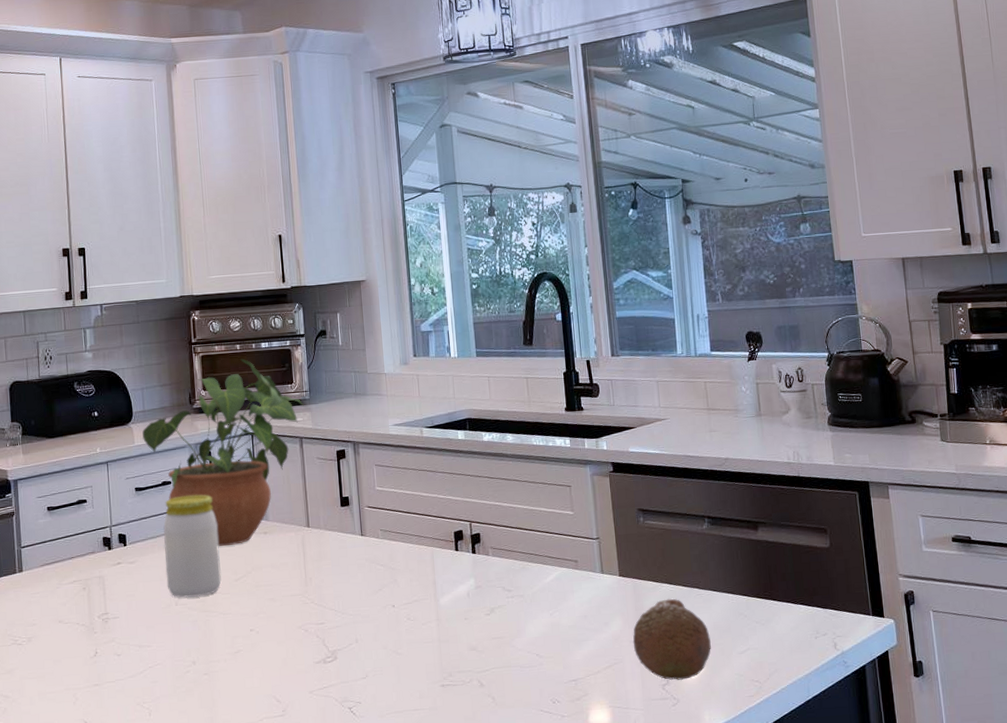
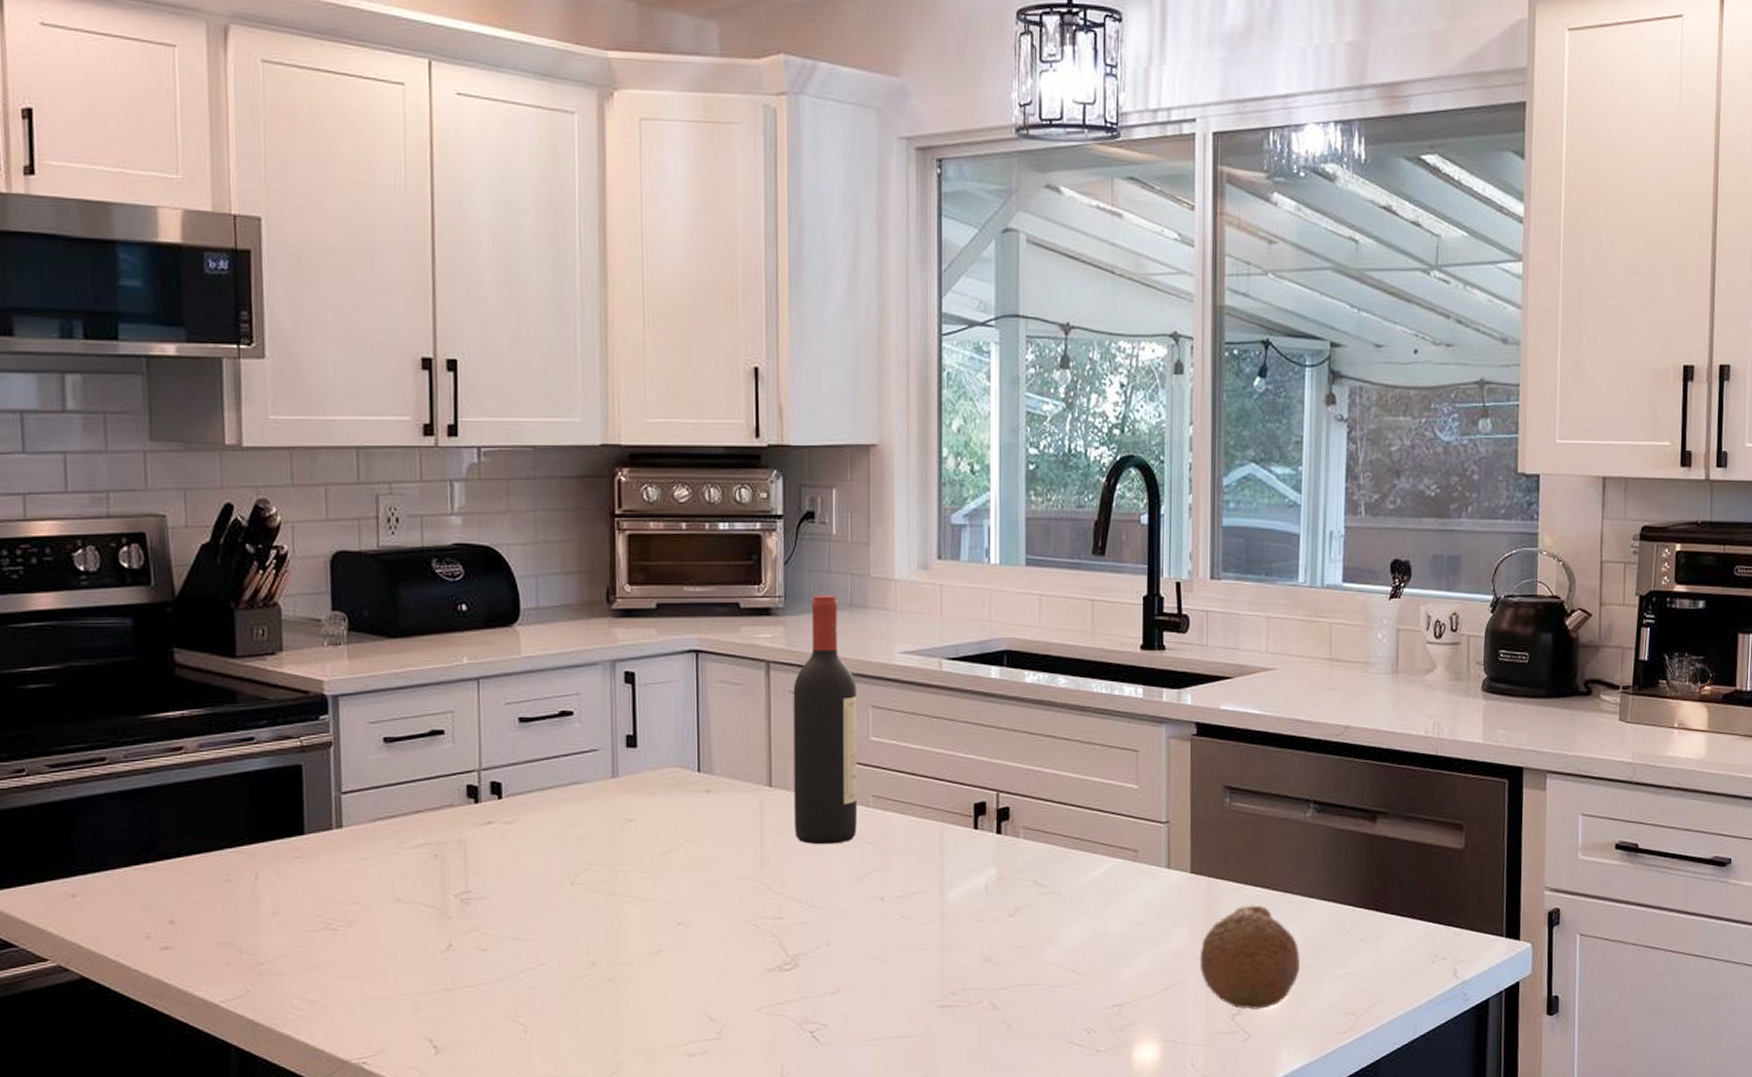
potted plant: present [142,358,304,546] -> none [533,543,775,806]
jar: present [163,494,221,598] -> none [557,732,640,875]
wine bottle: none [319,387,372,568] -> present [793,594,858,845]

